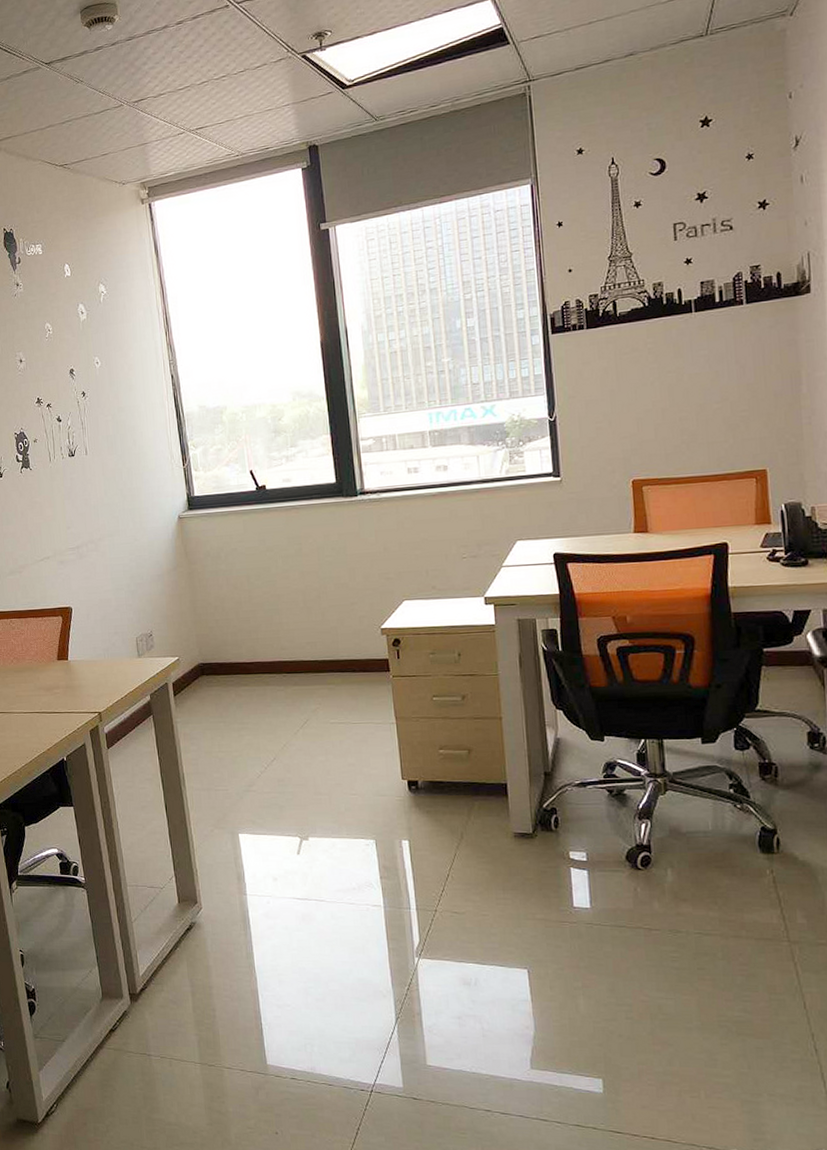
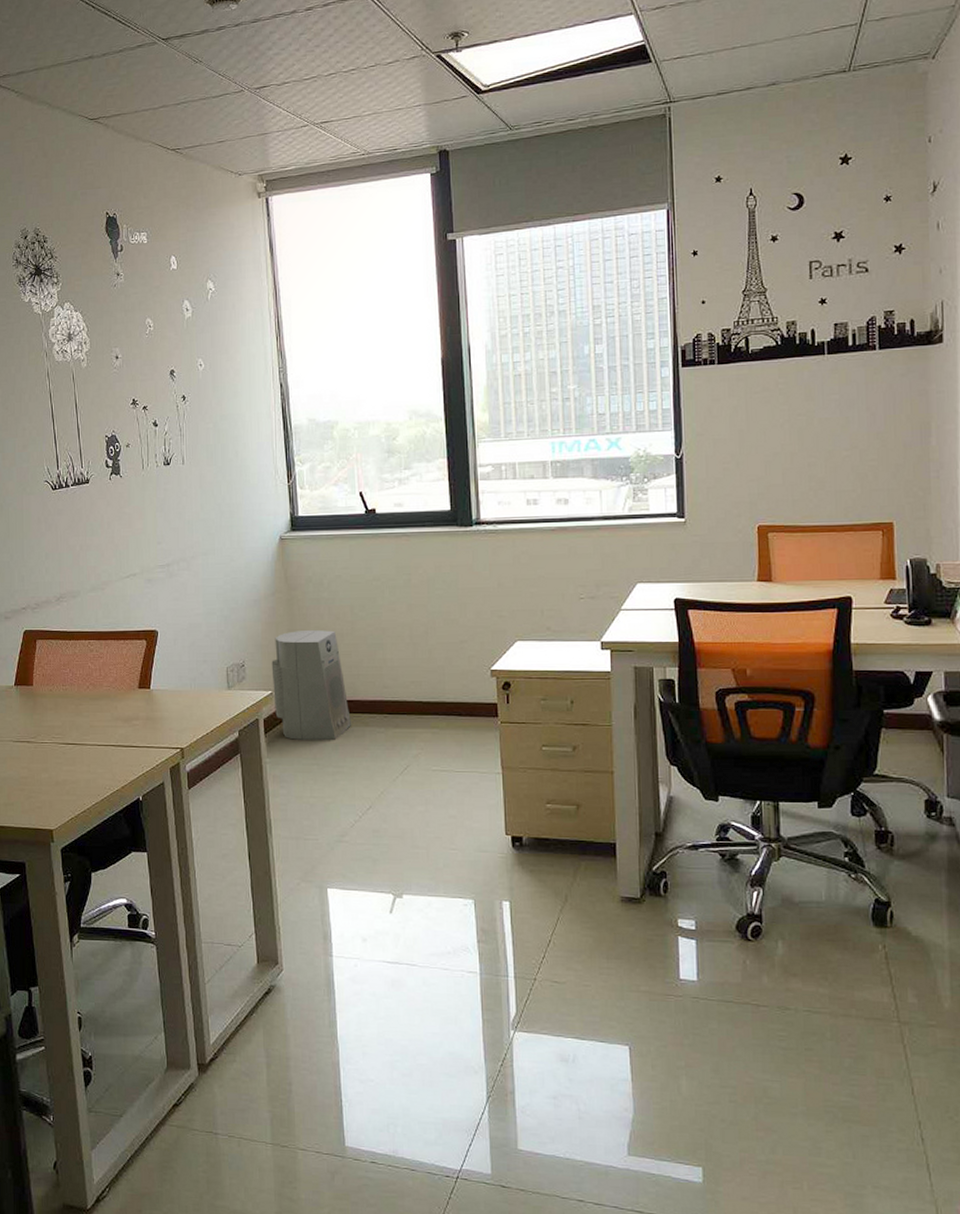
air purifier: none [177,599,254,701] -> present [271,629,352,740]

